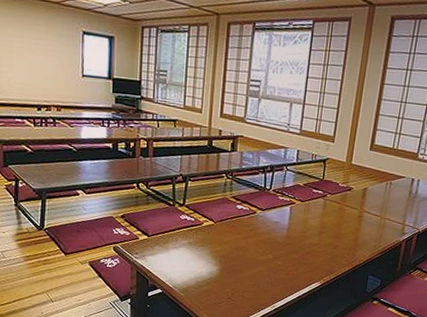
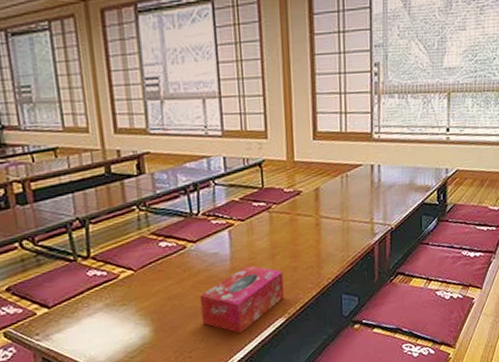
tissue box: none [257,236,326,287] -> present [200,265,284,333]

